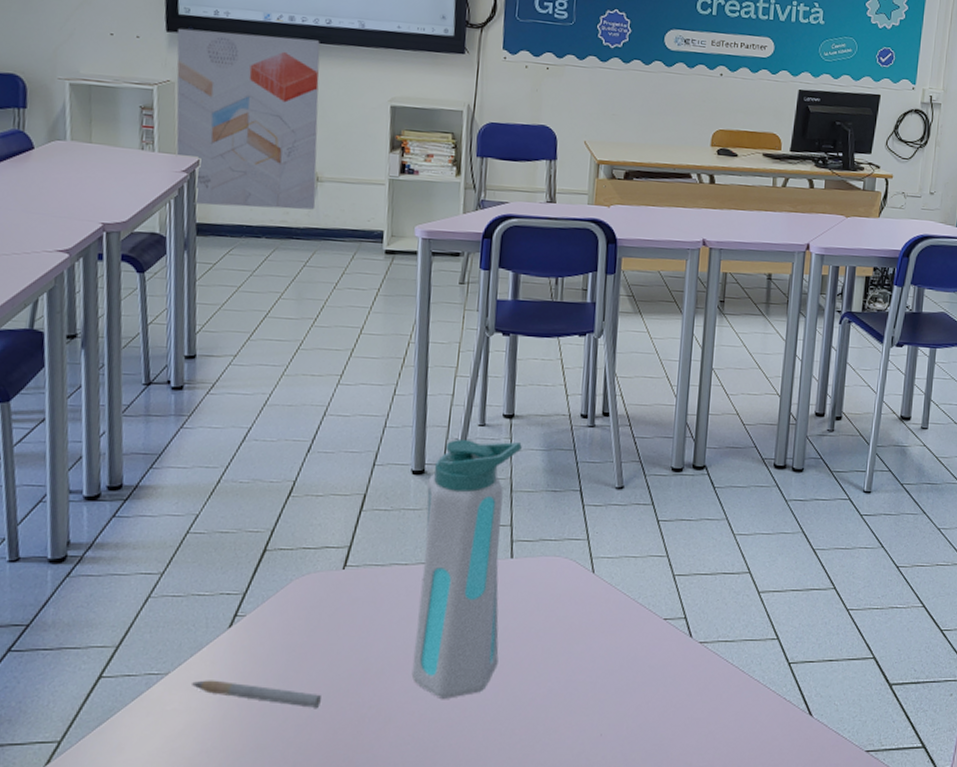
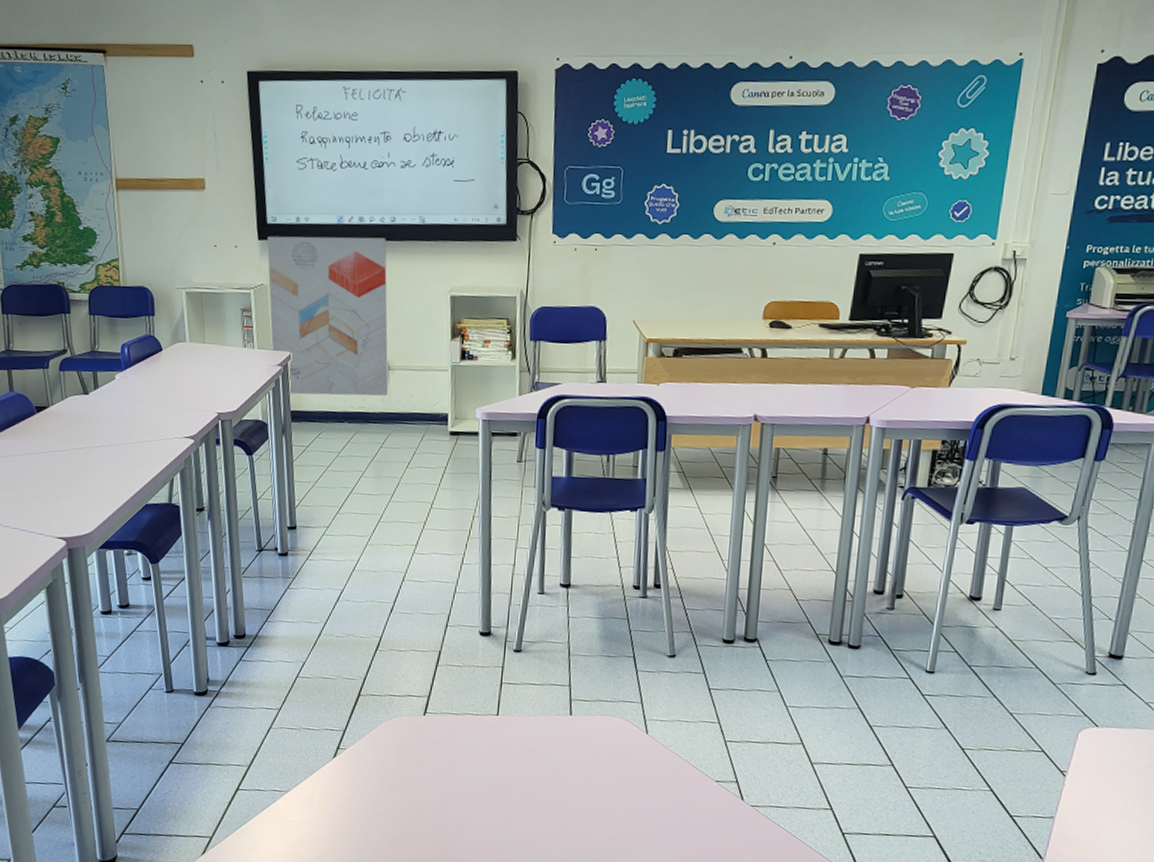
pencil: present [192,680,321,708] -> none [307,799,410,831]
water bottle: present [411,438,522,699] -> none [485,605,578,835]

